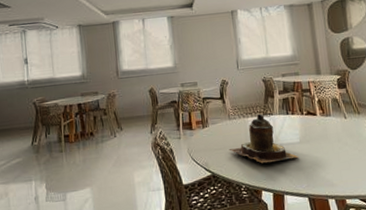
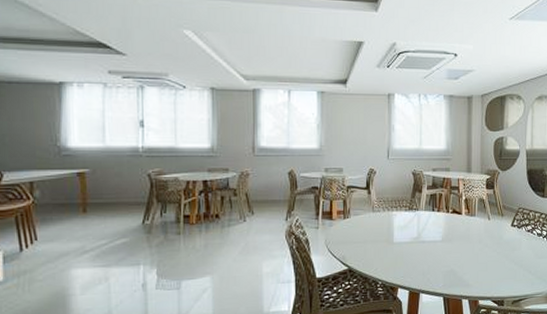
teapot: present [229,113,299,164] -> none [369,208,439,260]

